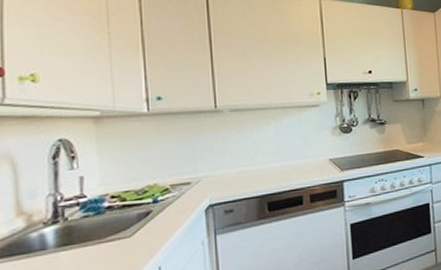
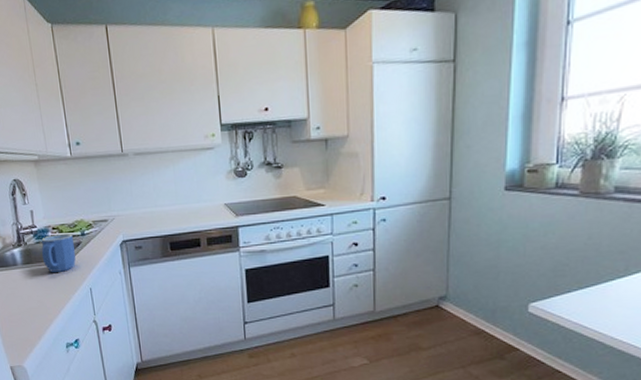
mug: none [89,202,141,253] -> present [41,234,76,272]

